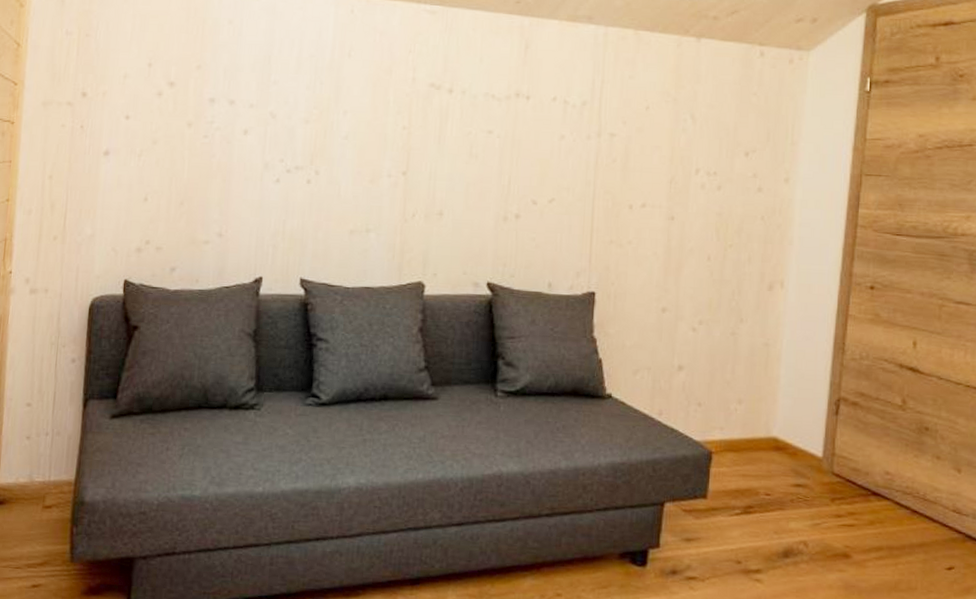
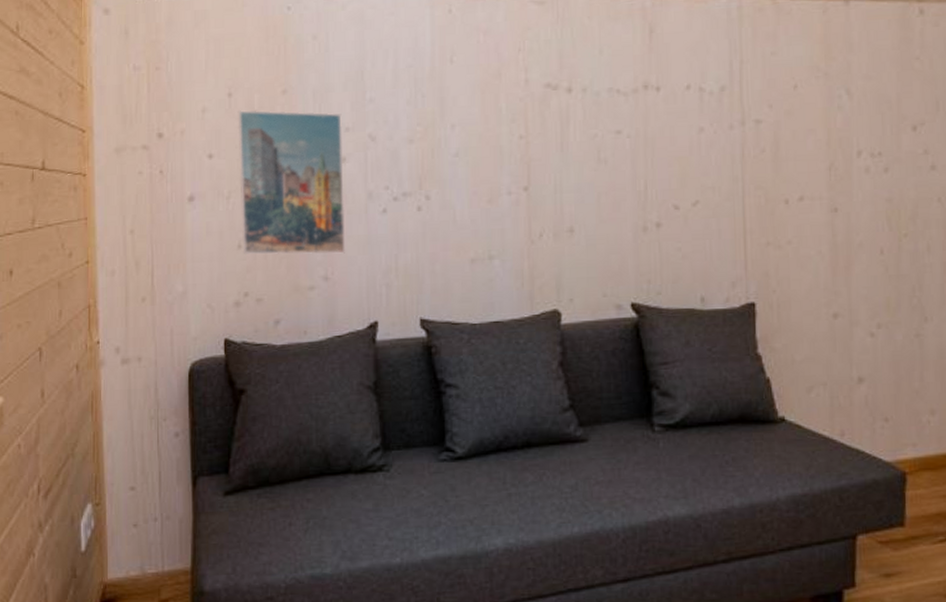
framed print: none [148,79,248,215] -> present [237,110,346,255]

